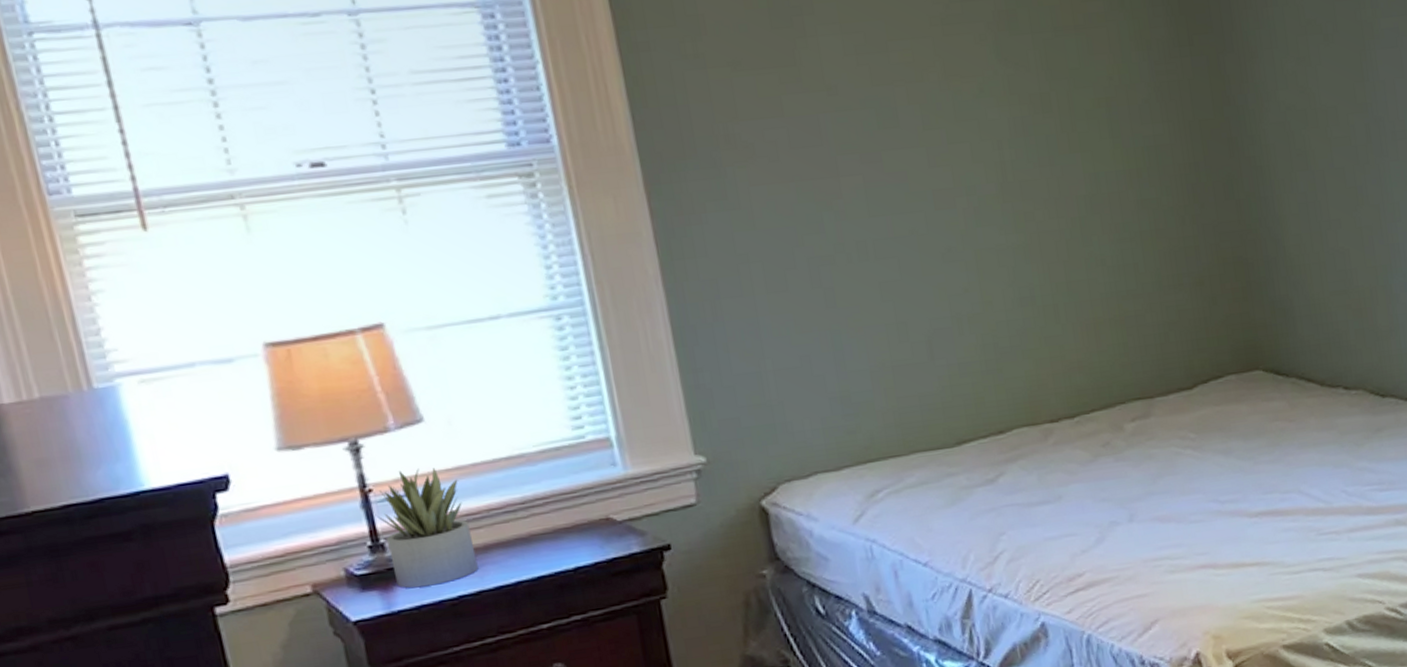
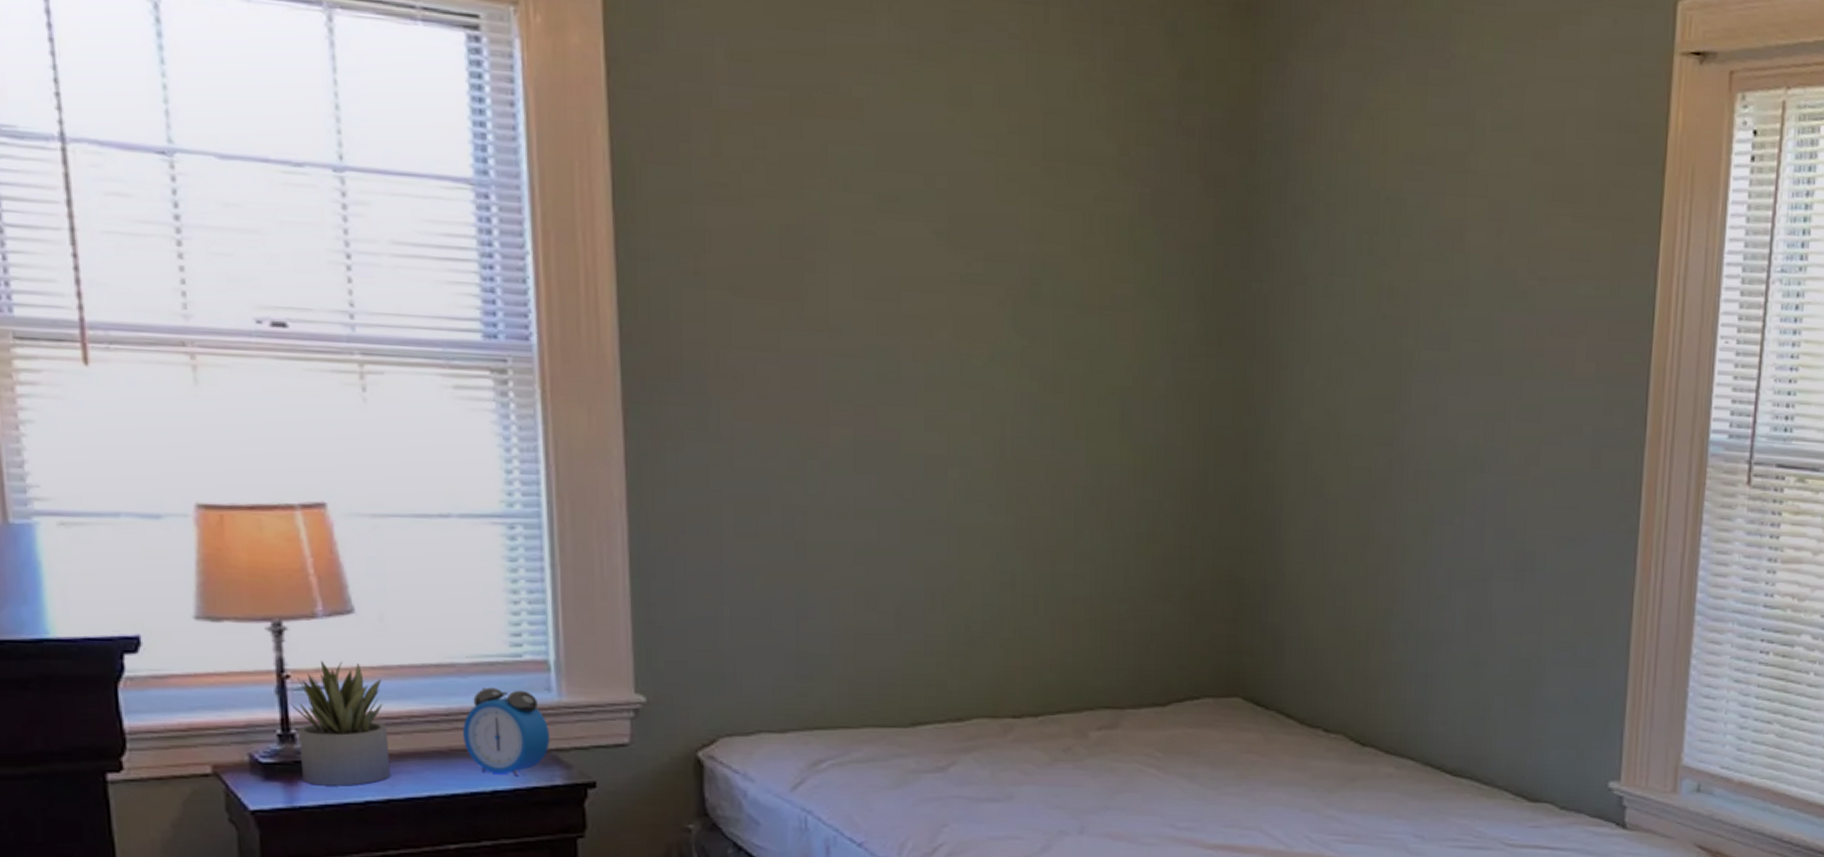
alarm clock: none [539,468,622,552] -> present [463,687,550,777]

